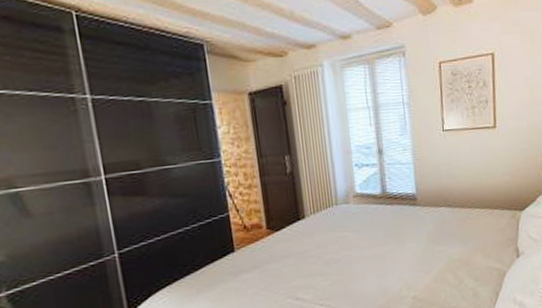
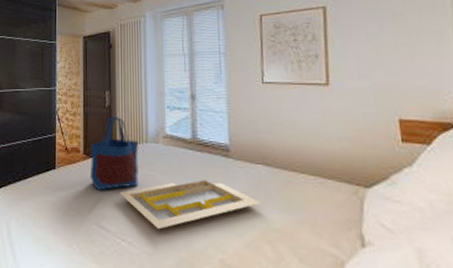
tote bag: none [274,181,332,264] -> present [91,115,139,191]
serving tray: none [313,229,445,286] -> present [120,180,261,230]

